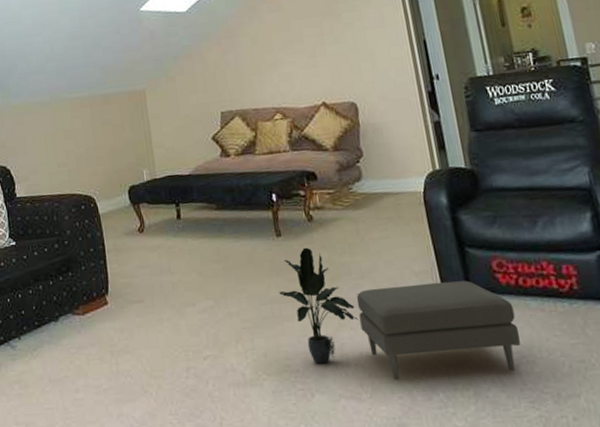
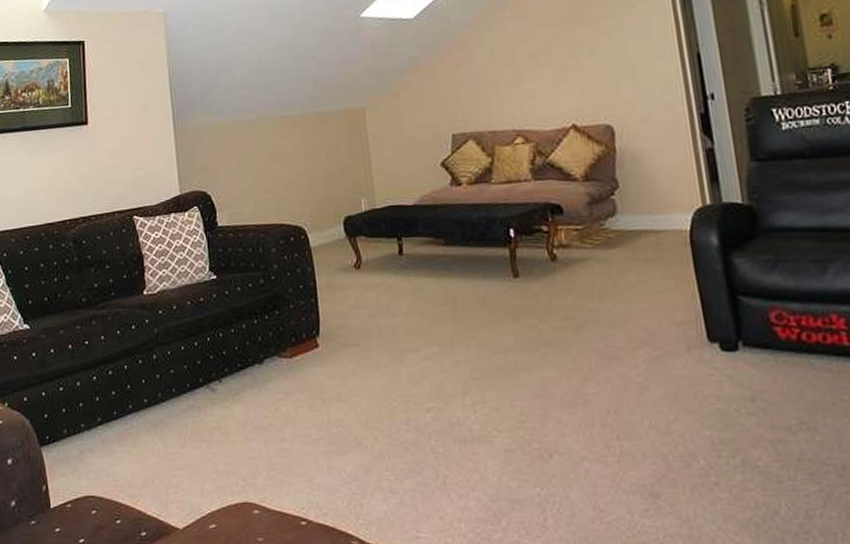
potted plant: present [279,247,358,364] -> none [515,290,607,422]
ottoman: present [356,280,521,380] -> none [605,333,801,443]

